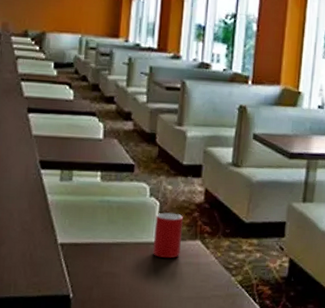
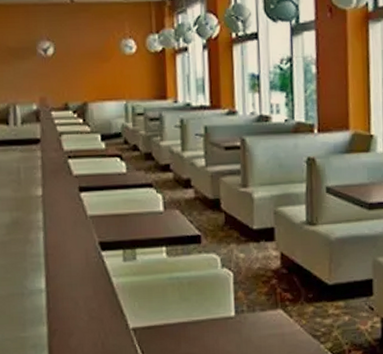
cup: present [153,212,184,259] -> none [230,282,263,333]

